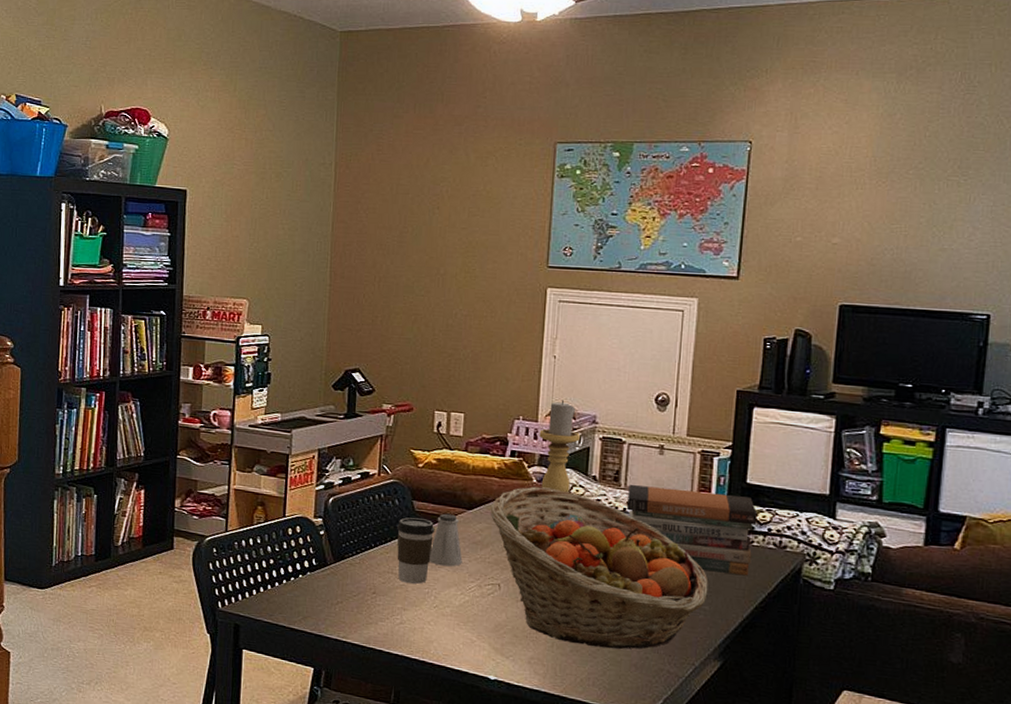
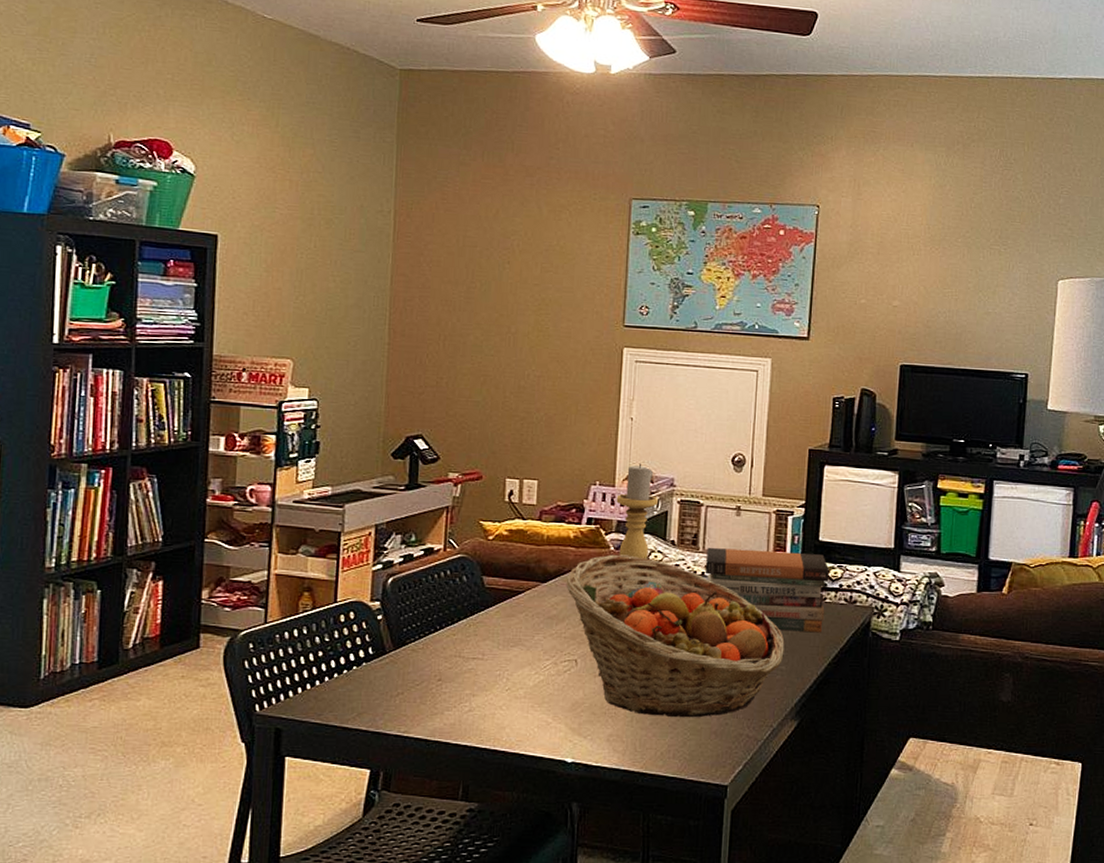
coffee cup: present [397,517,435,584] -> none [465,595,507,666]
saltshaker: present [429,513,463,567] -> none [501,588,537,645]

